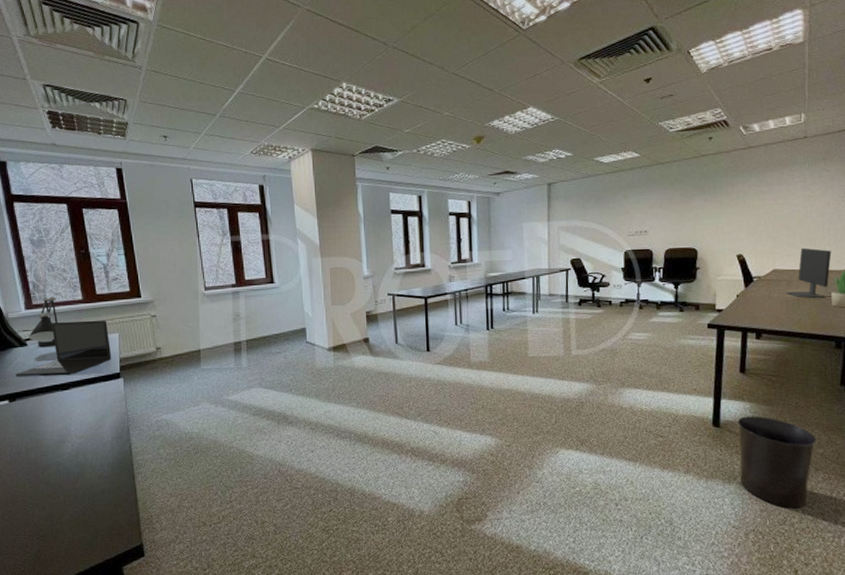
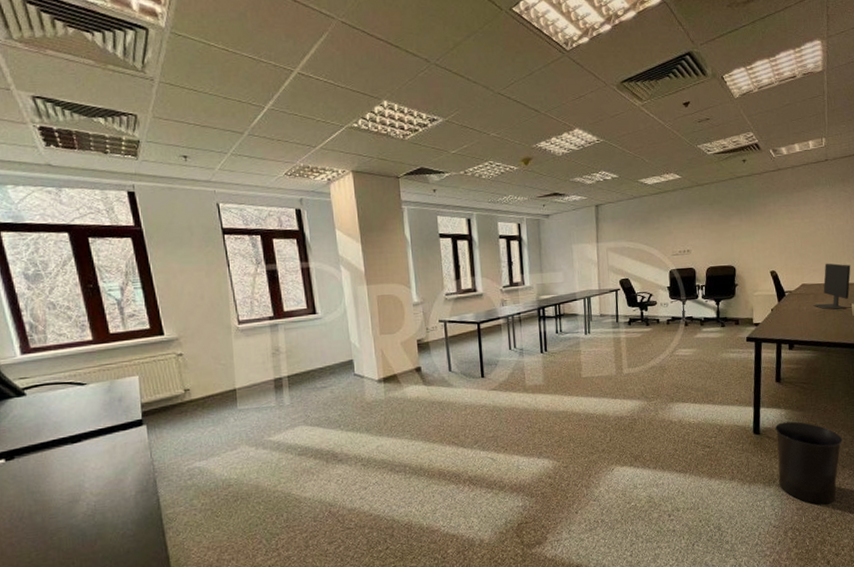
laptop: present [15,320,112,376] -> none [12,361,132,431]
desk lamp: present [29,296,58,346] -> none [27,338,63,396]

